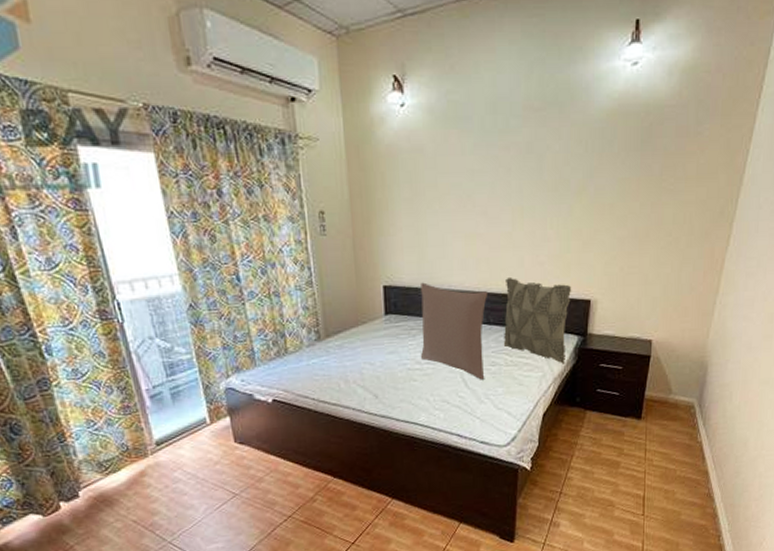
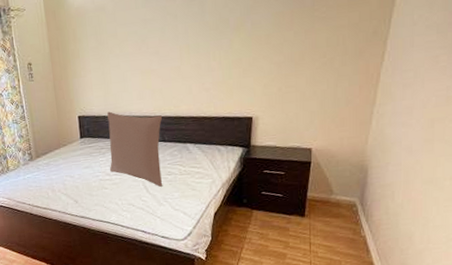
pillow: present [503,276,572,364] -> none [176,102,235,172]

